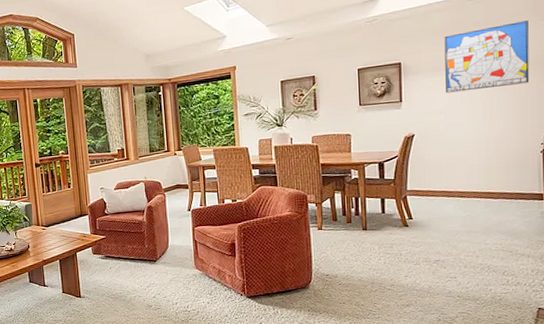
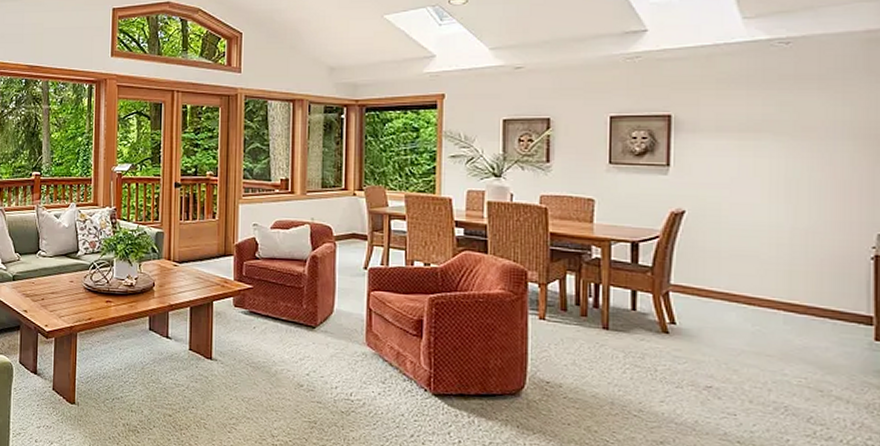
wall art: present [444,20,530,93] -> none [734,80,858,163]

